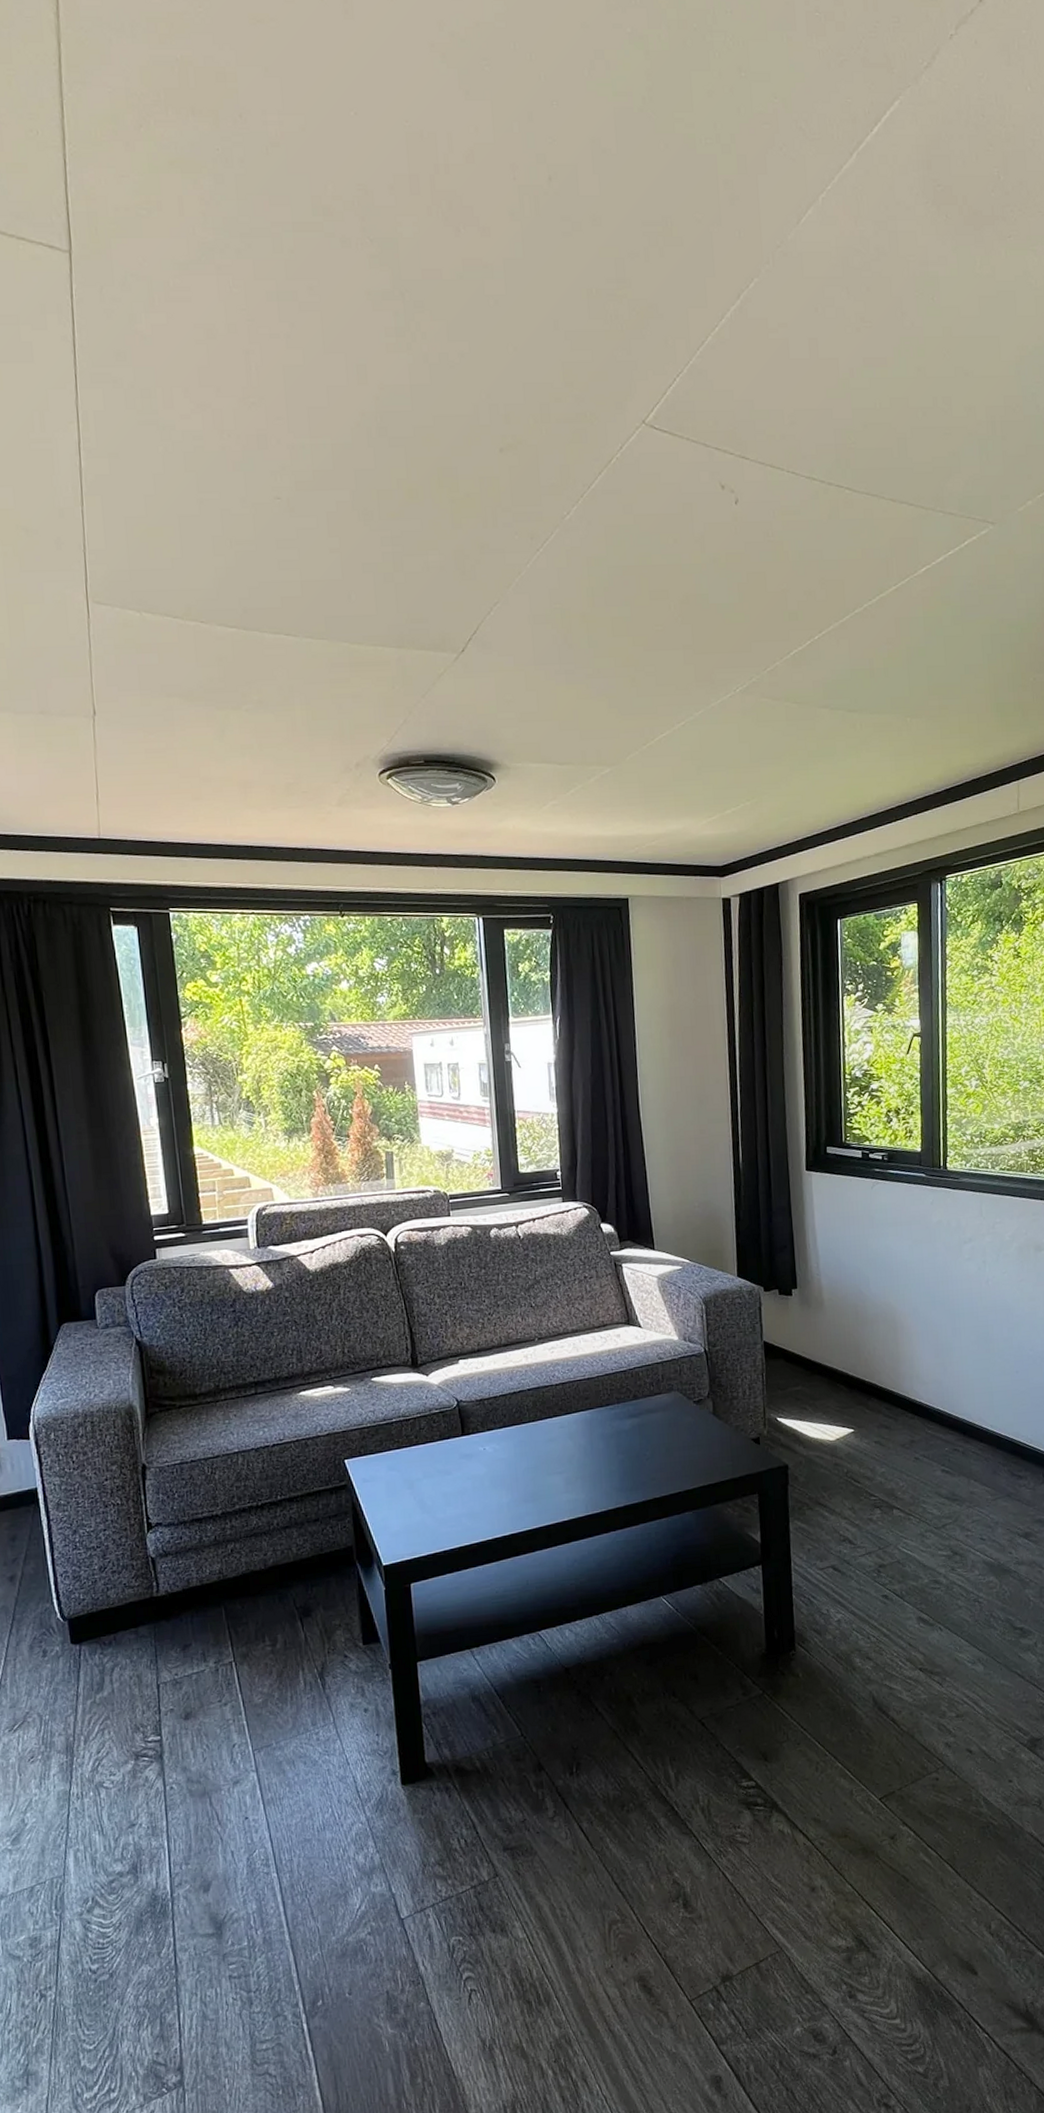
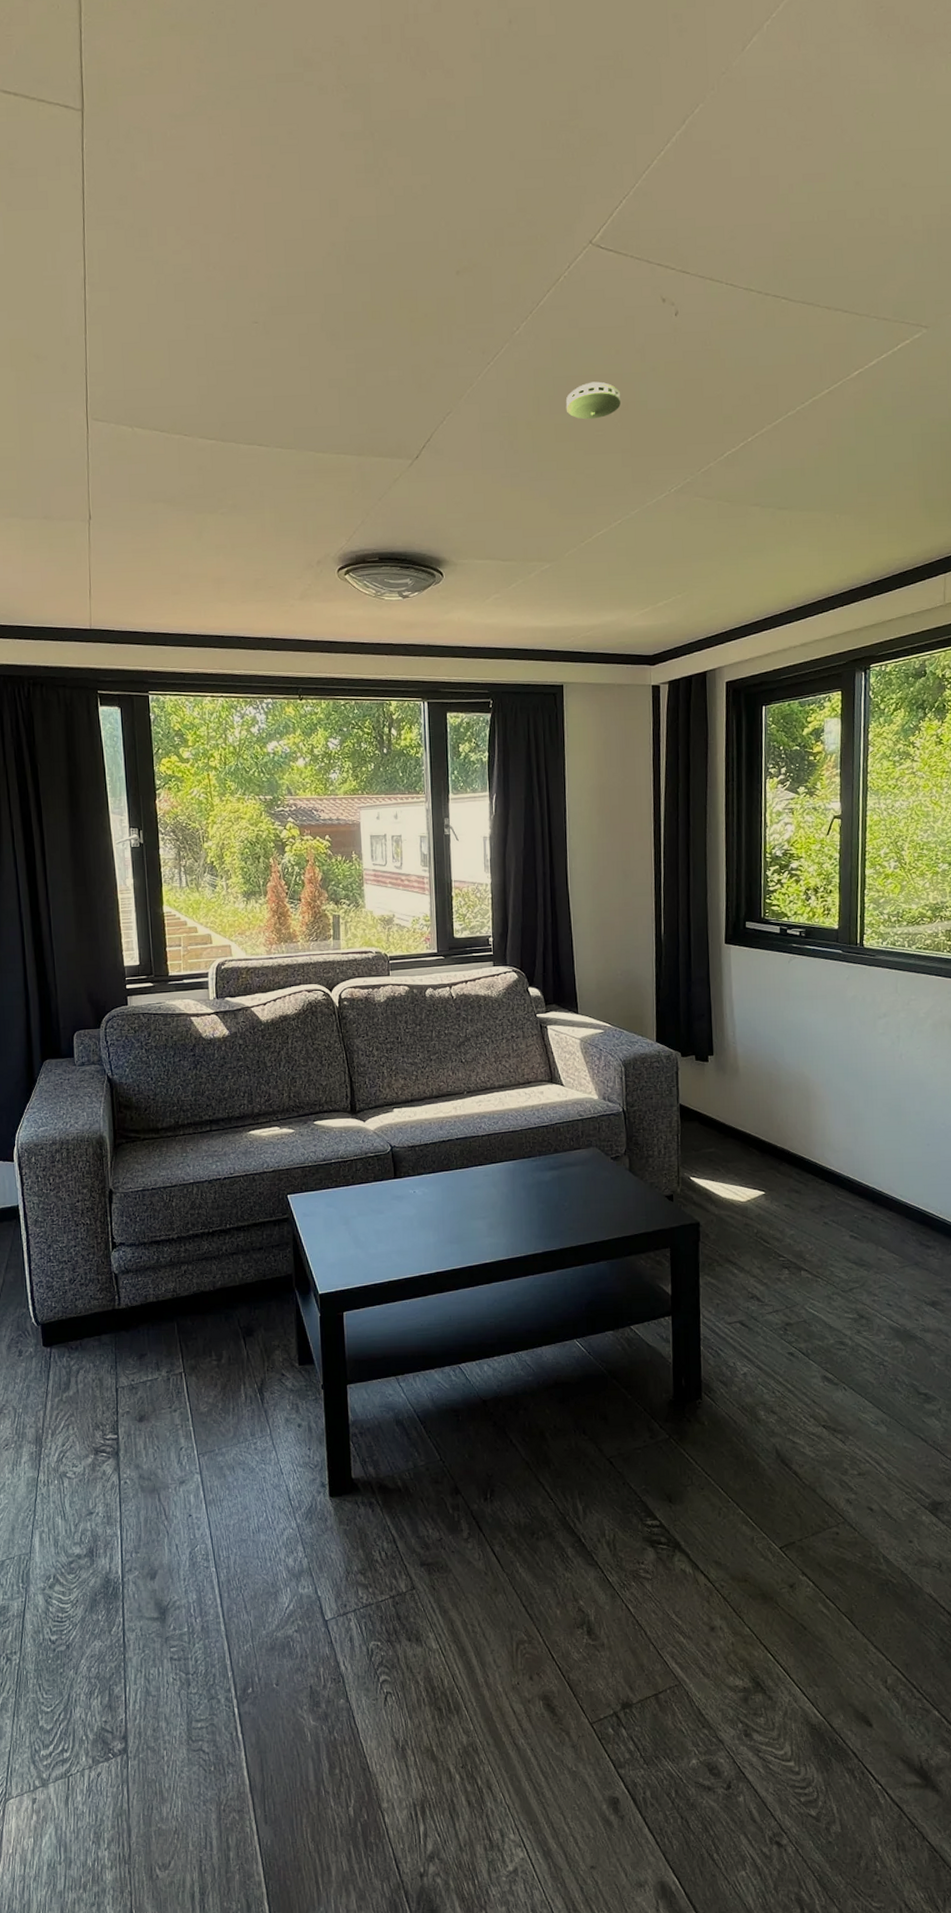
smoke detector: none [622,572,681,613] -> present [565,381,622,420]

